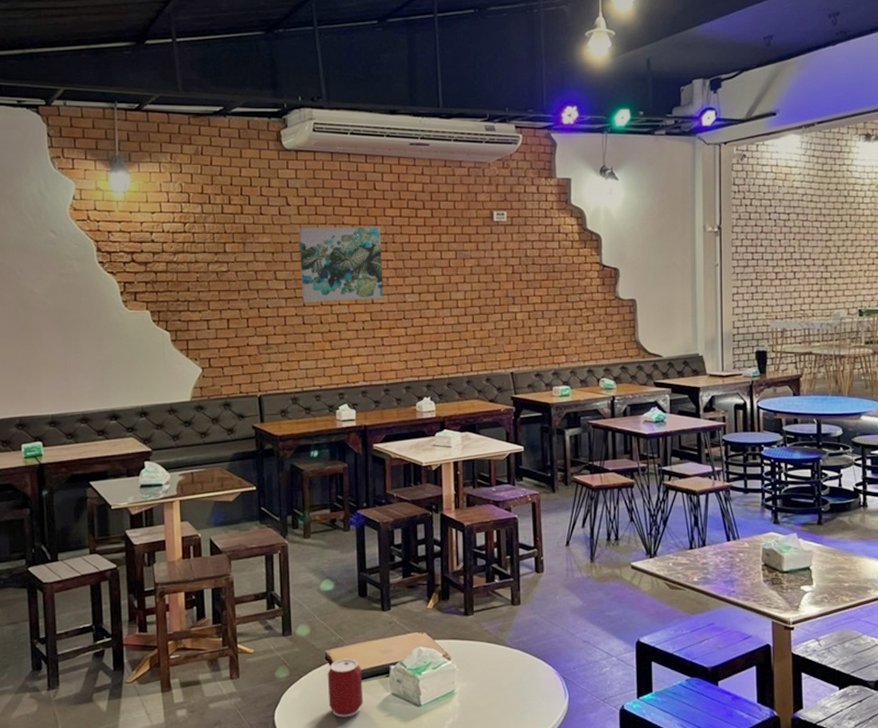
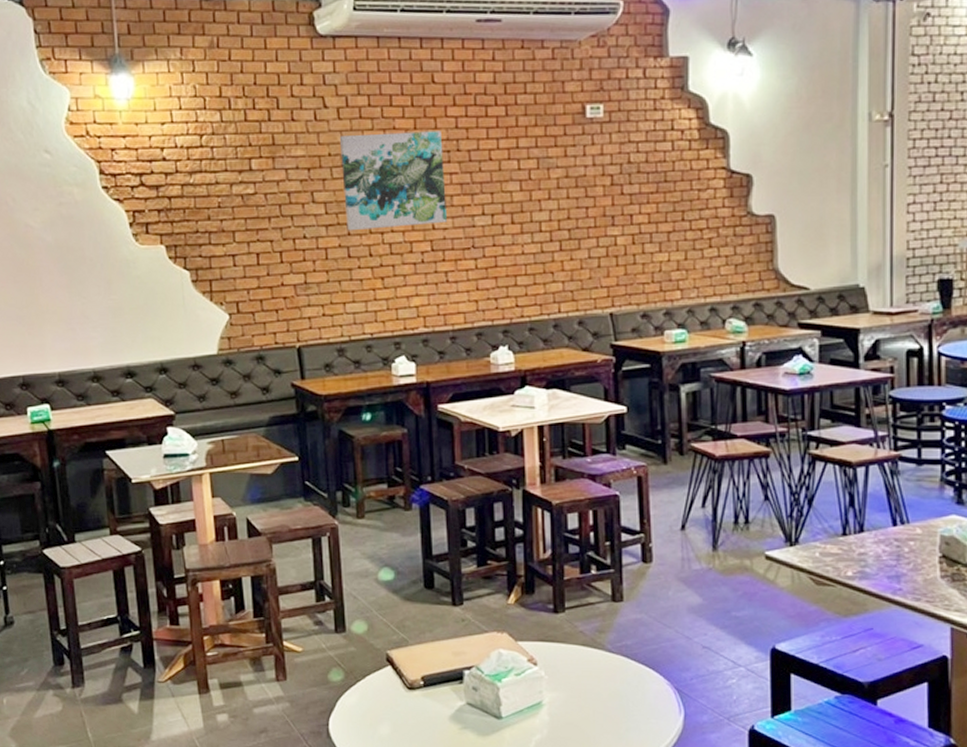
can: present [327,658,363,718] -> none [389,661,432,729]

